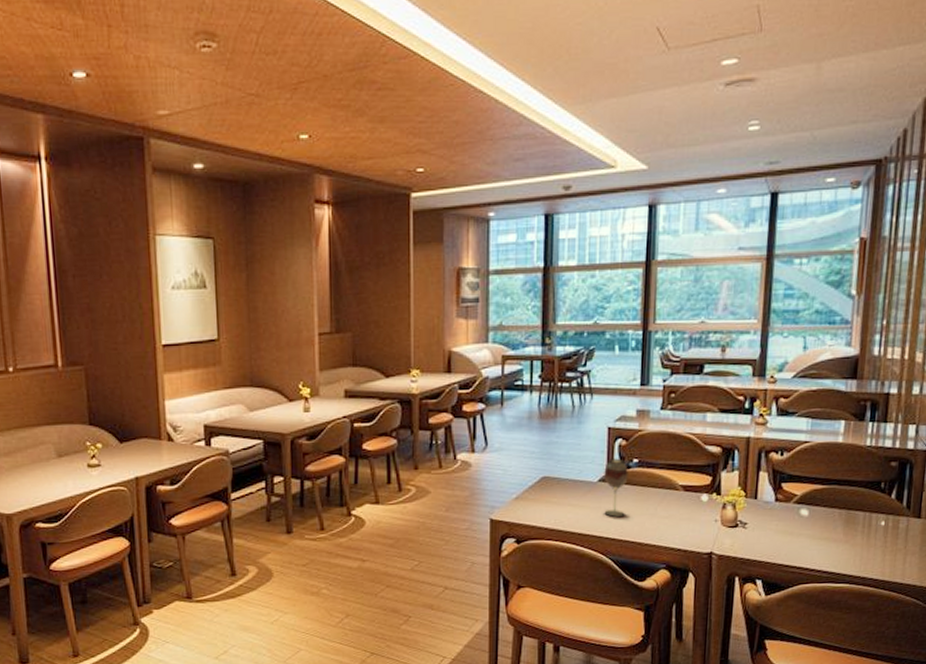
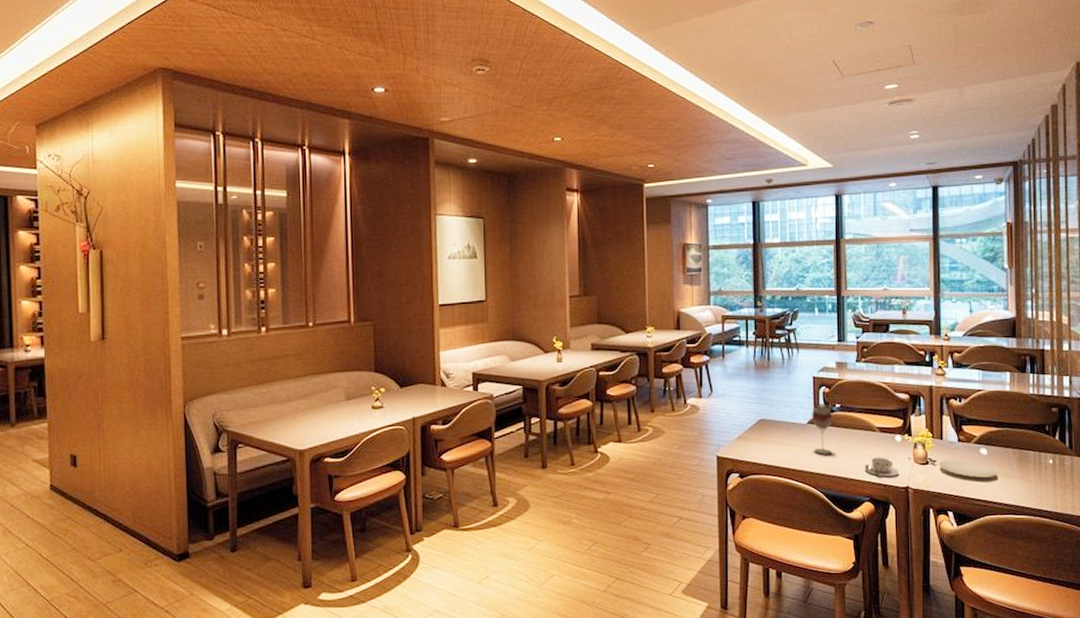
teacup: none [662,519,703,542] -> present [864,457,900,478]
plate: none [750,521,820,542] -> present [939,459,998,478]

